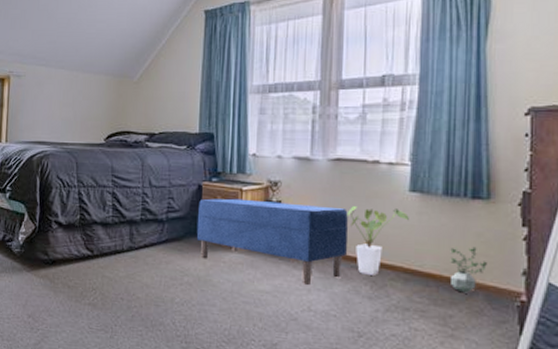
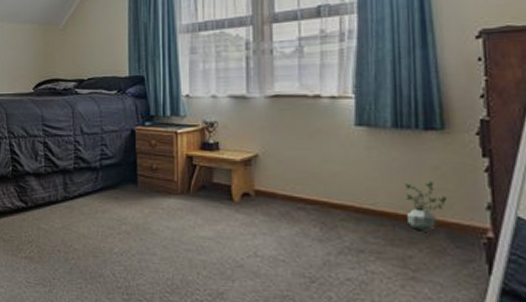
bench: present [196,198,349,285] -> none [132,142,293,229]
house plant: present [348,206,409,275] -> none [290,144,357,216]

